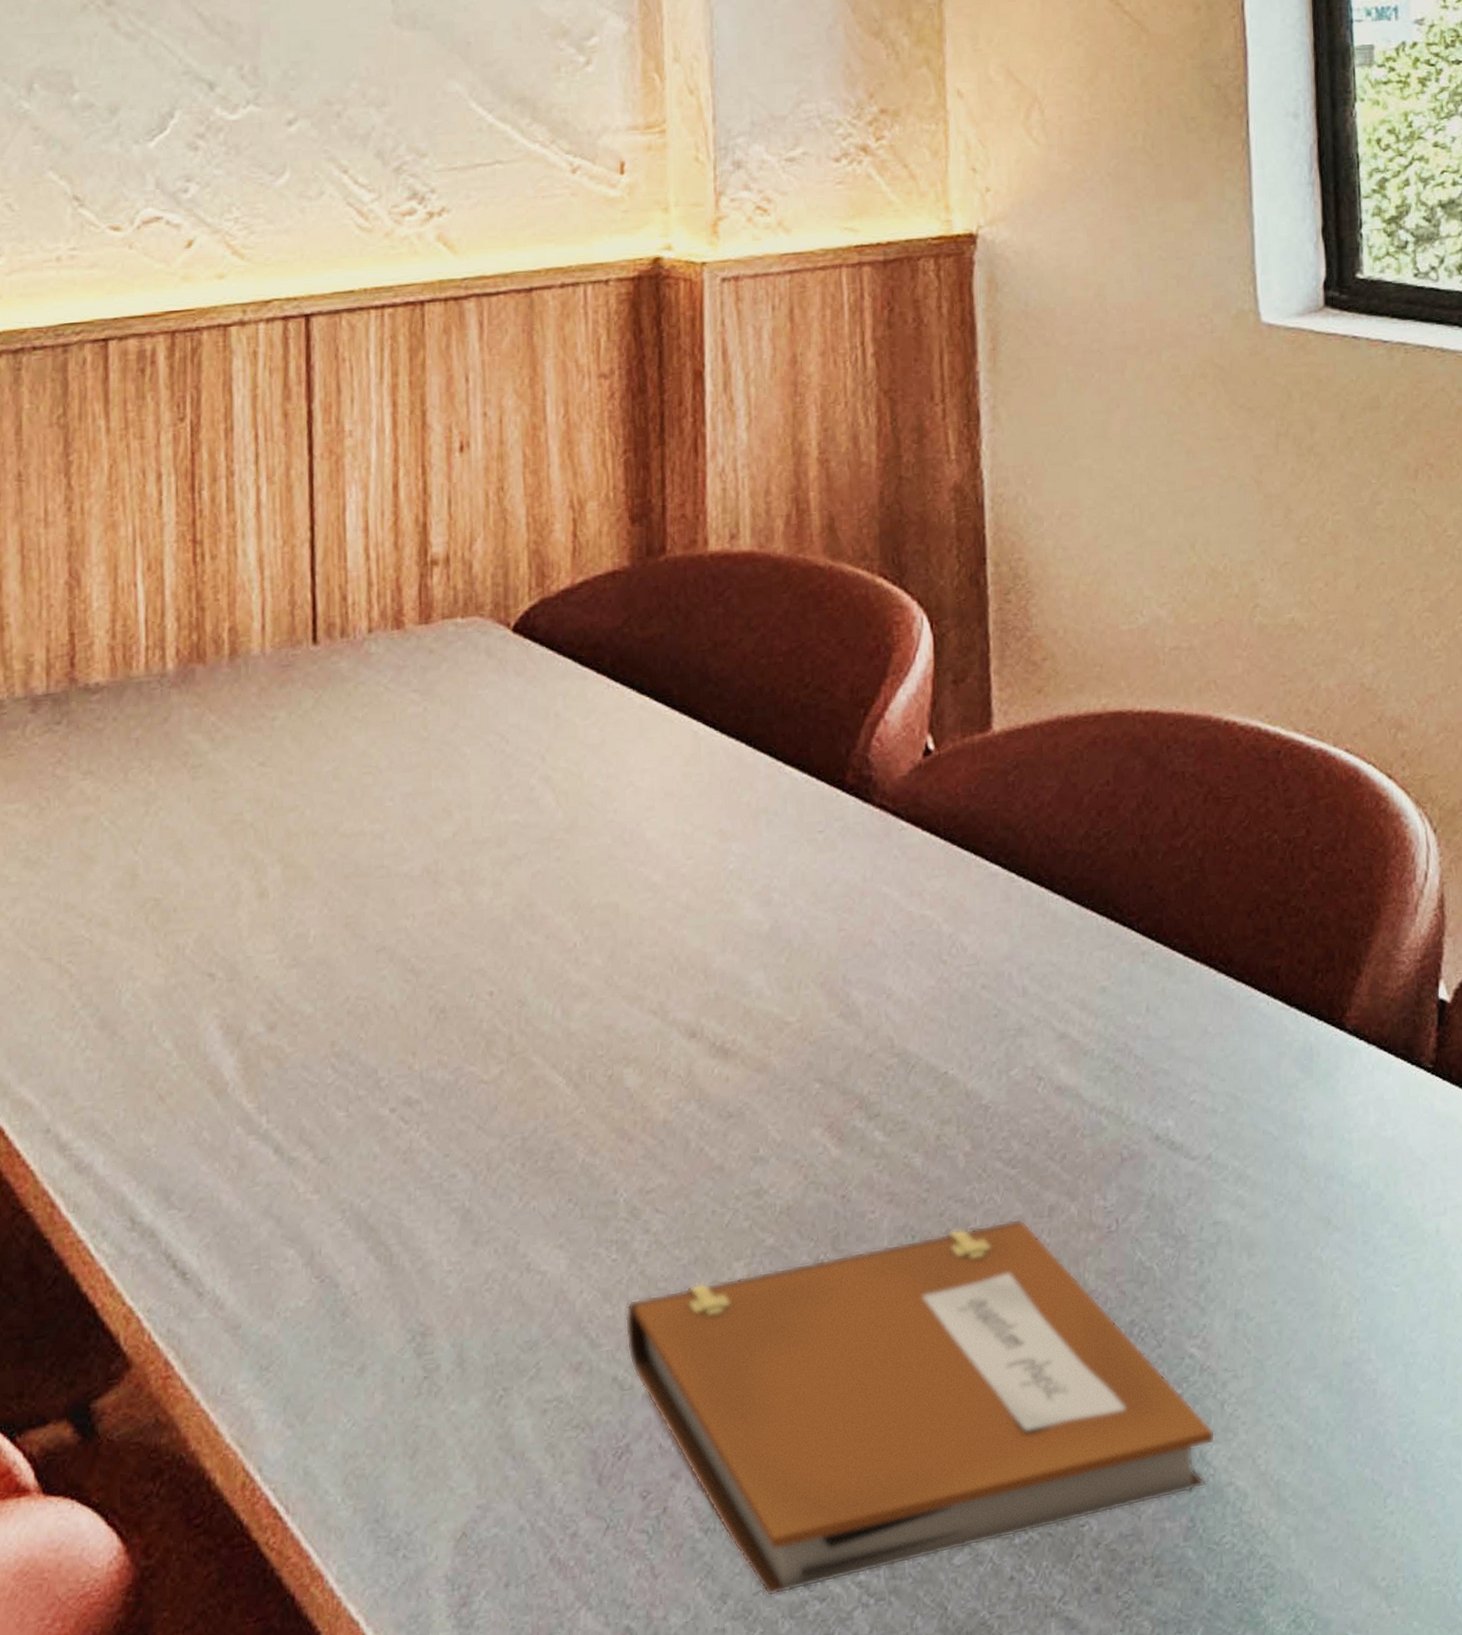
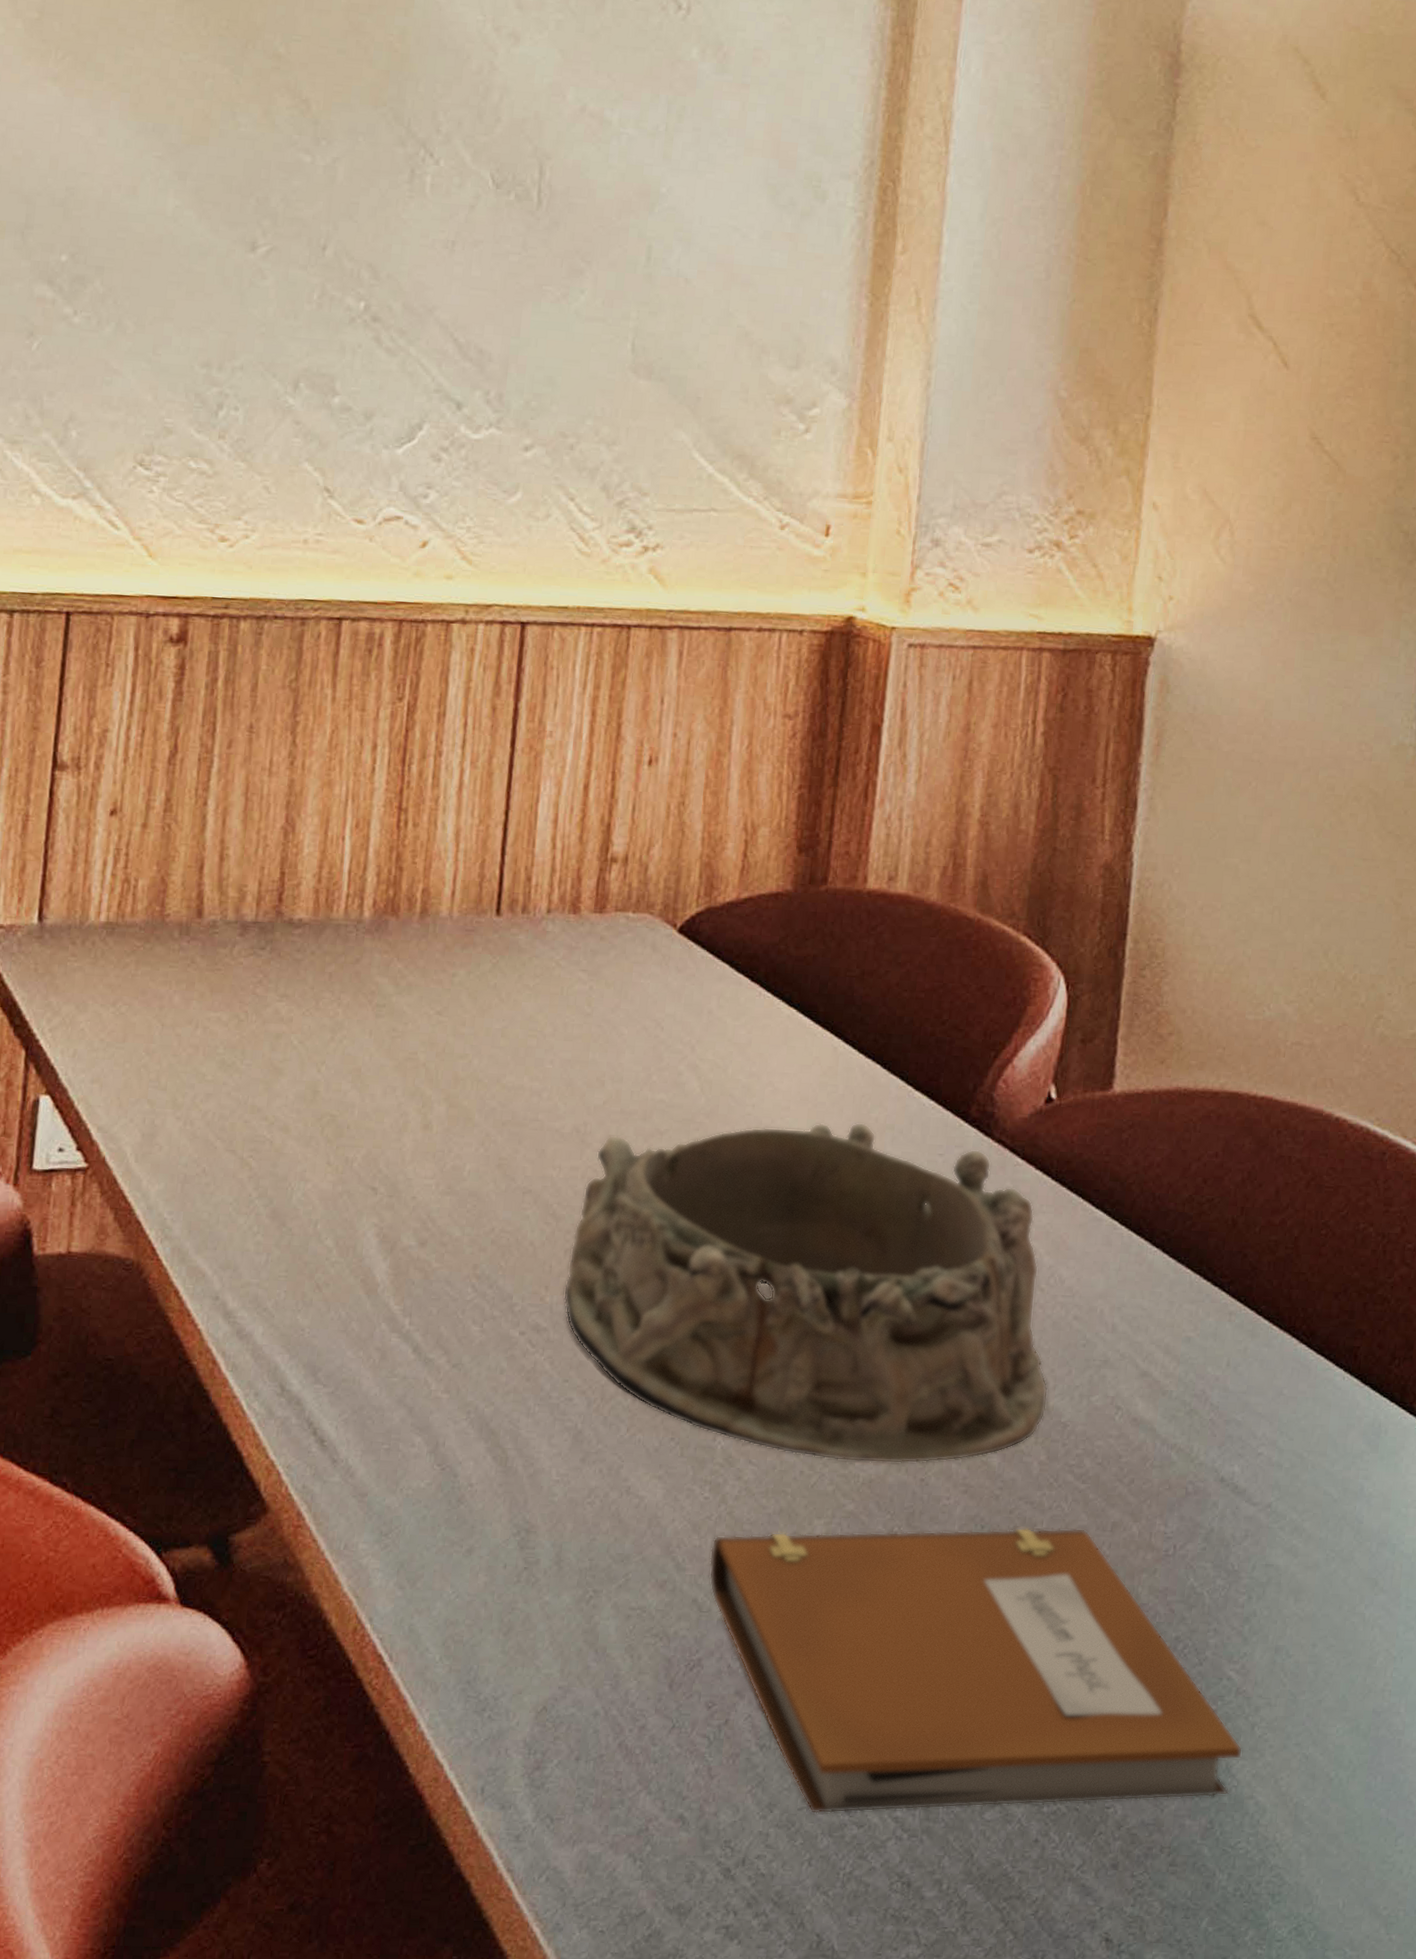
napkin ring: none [432,809,966,1194] -> present [563,1122,1049,1464]

